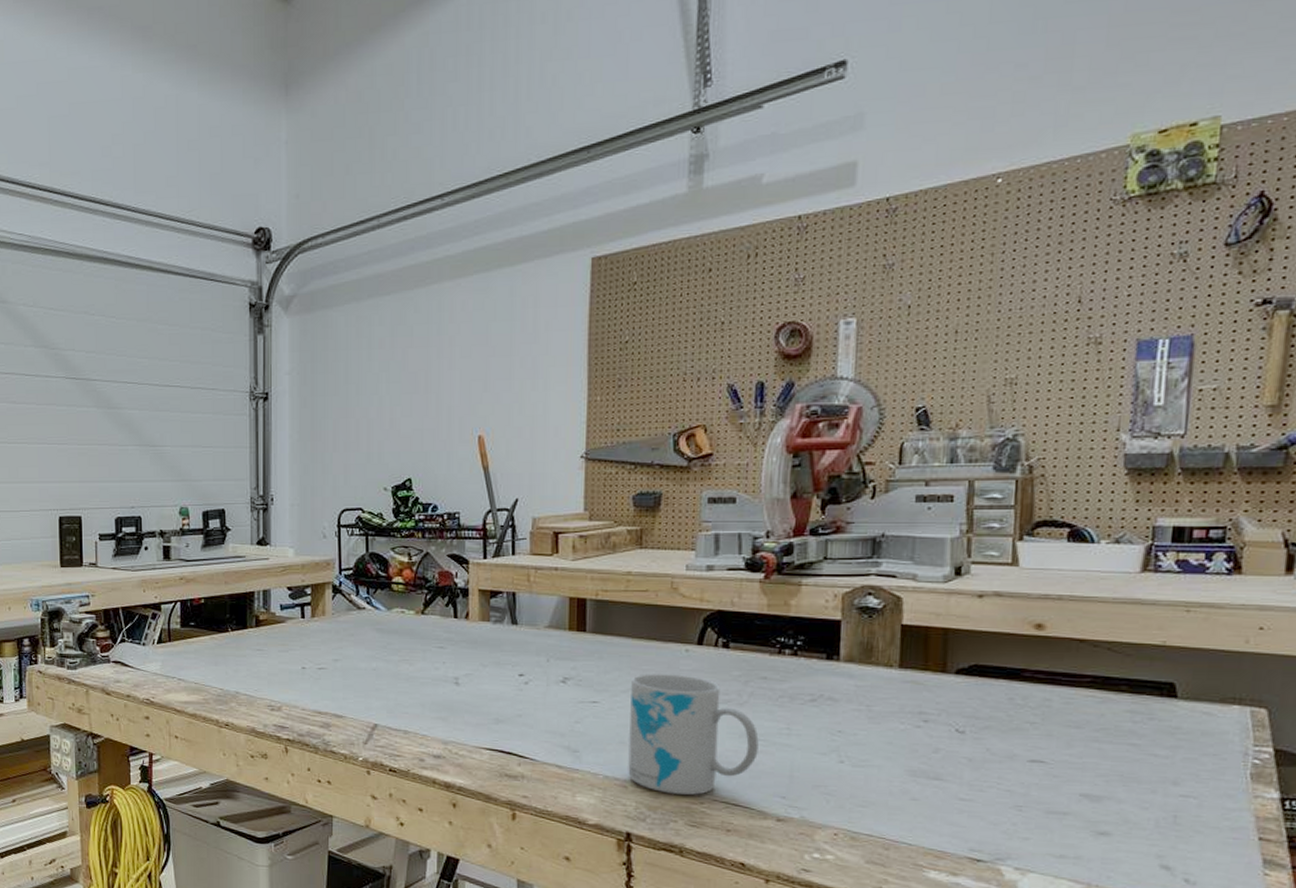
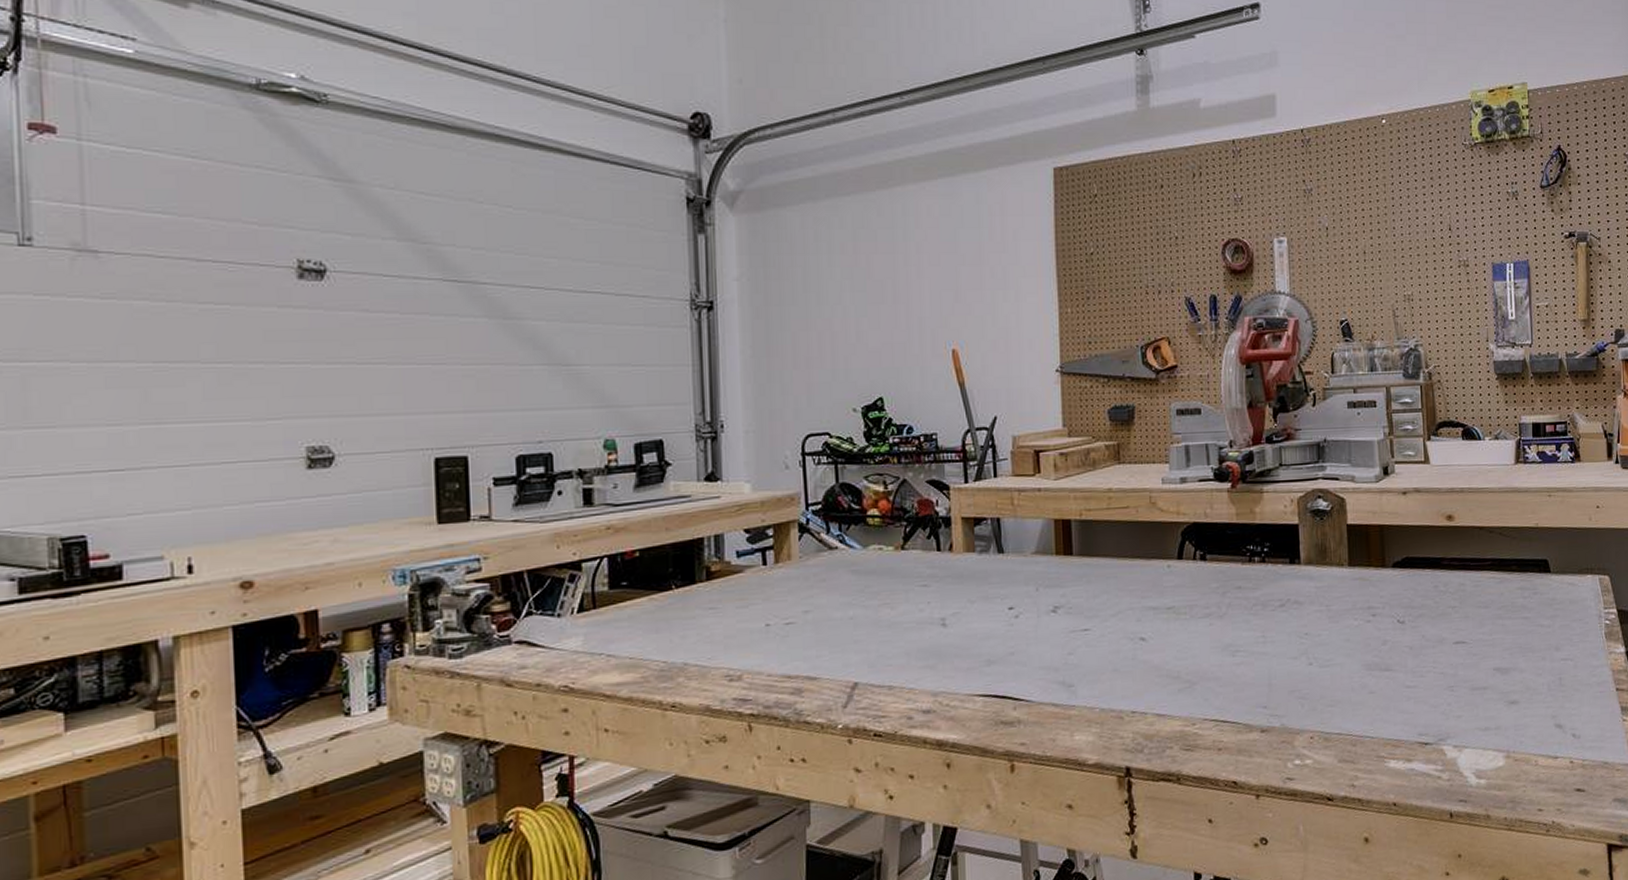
mug: present [628,672,759,795] -> none [1120,591,1240,719]

